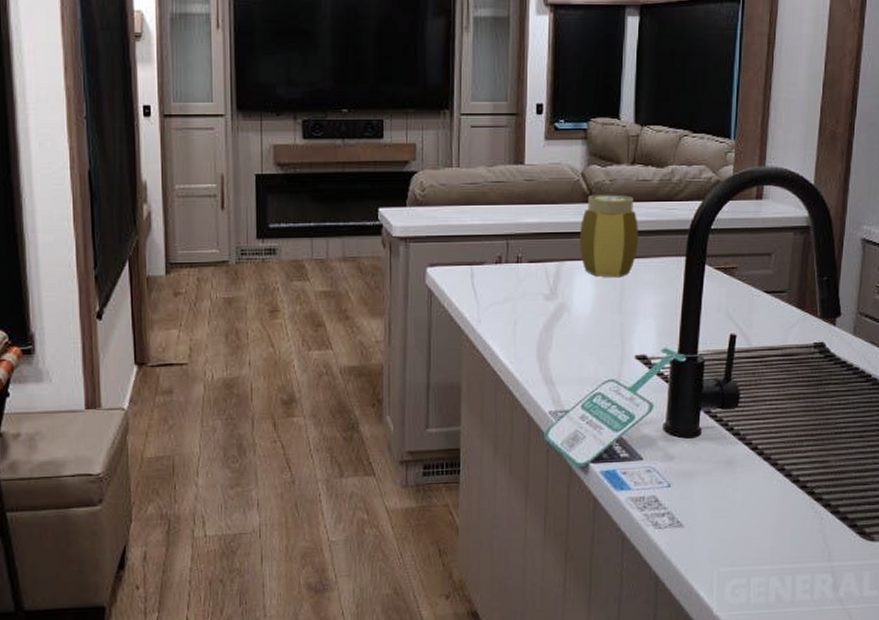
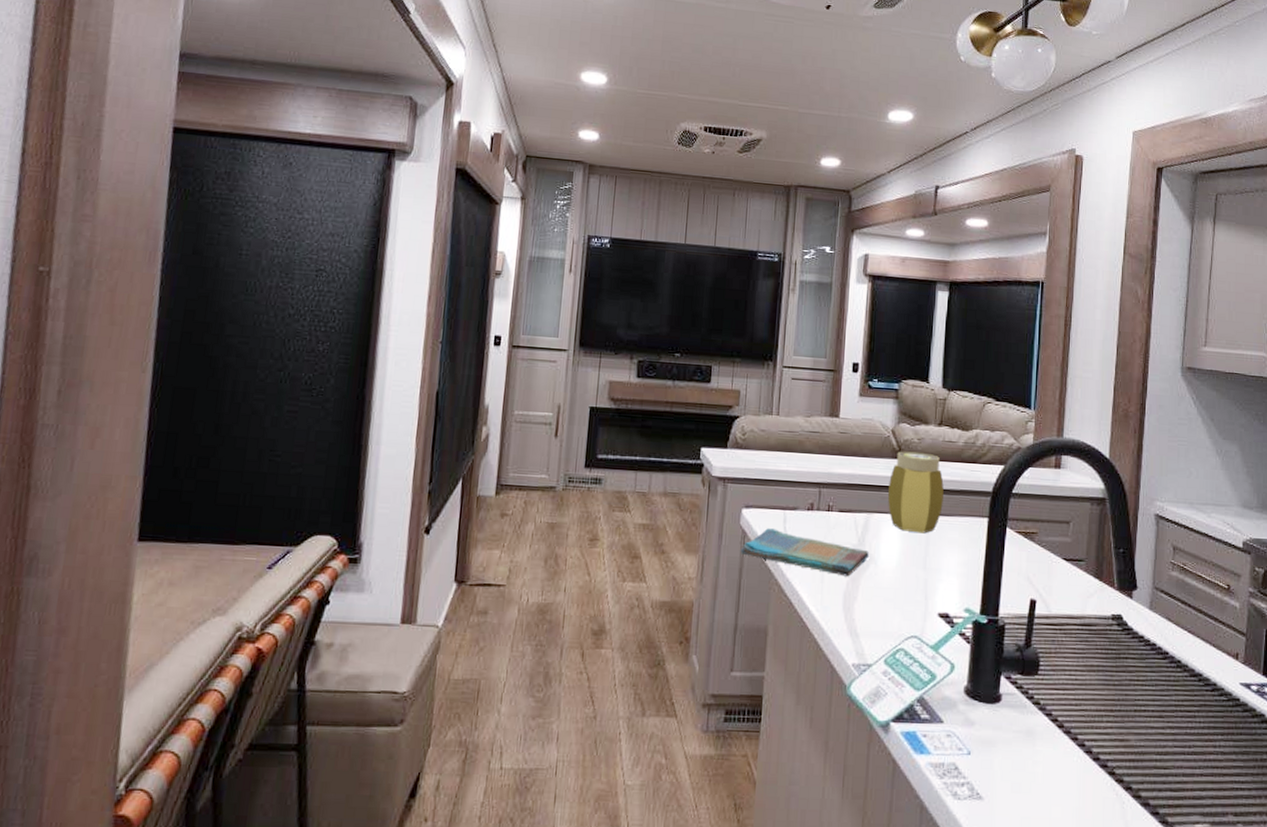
dish towel: none [427,285,562,327] -> present [740,528,869,577]

